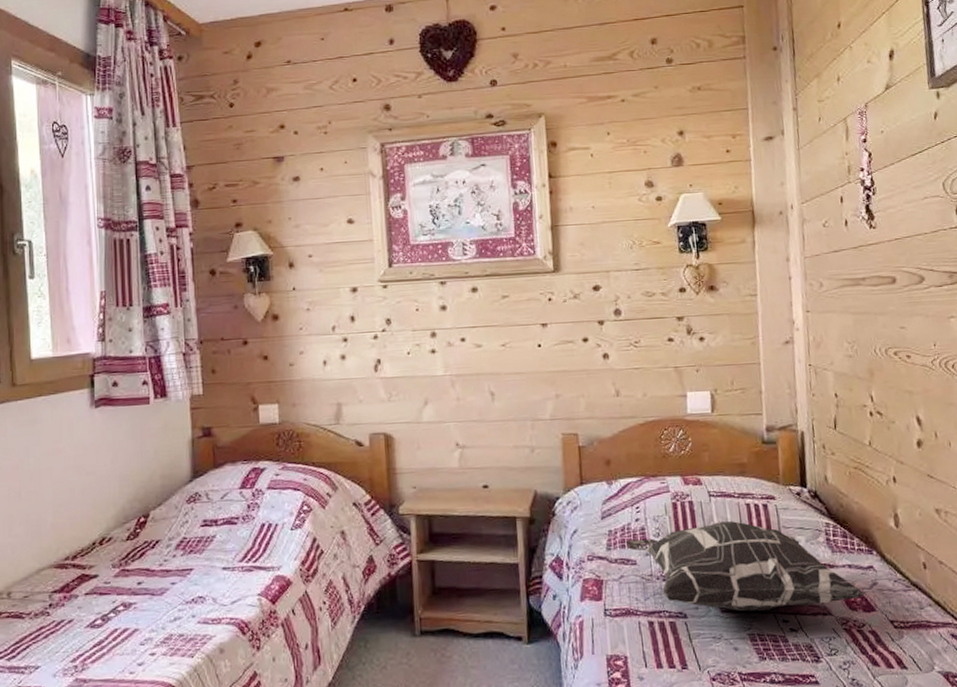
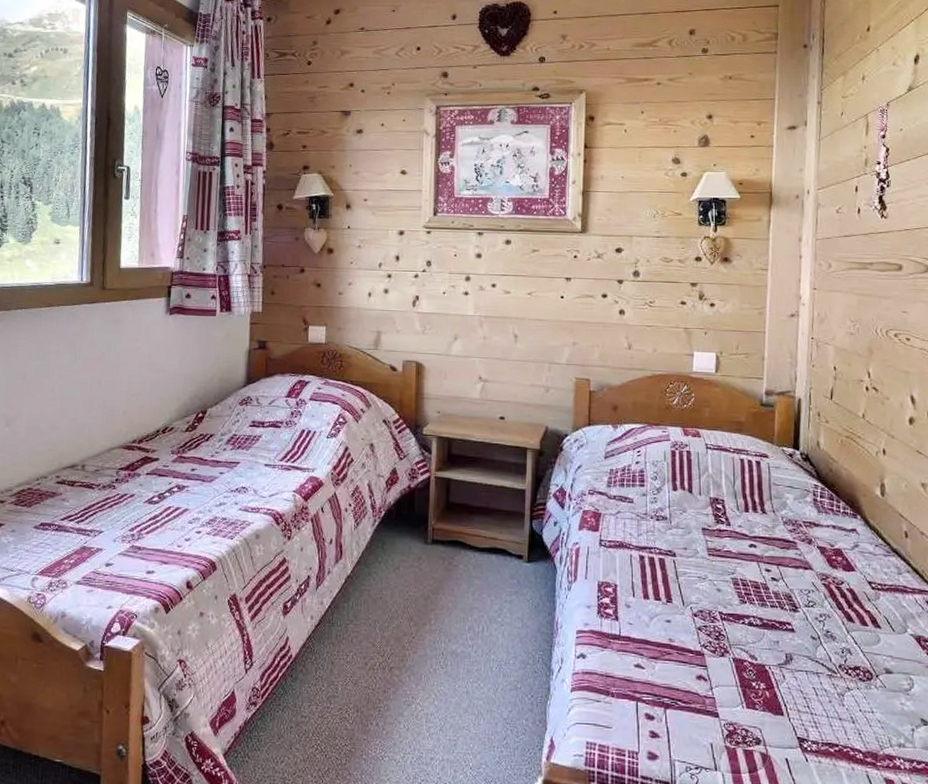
decorative pillow: present [625,521,865,612] -> none [625,472,846,559]

